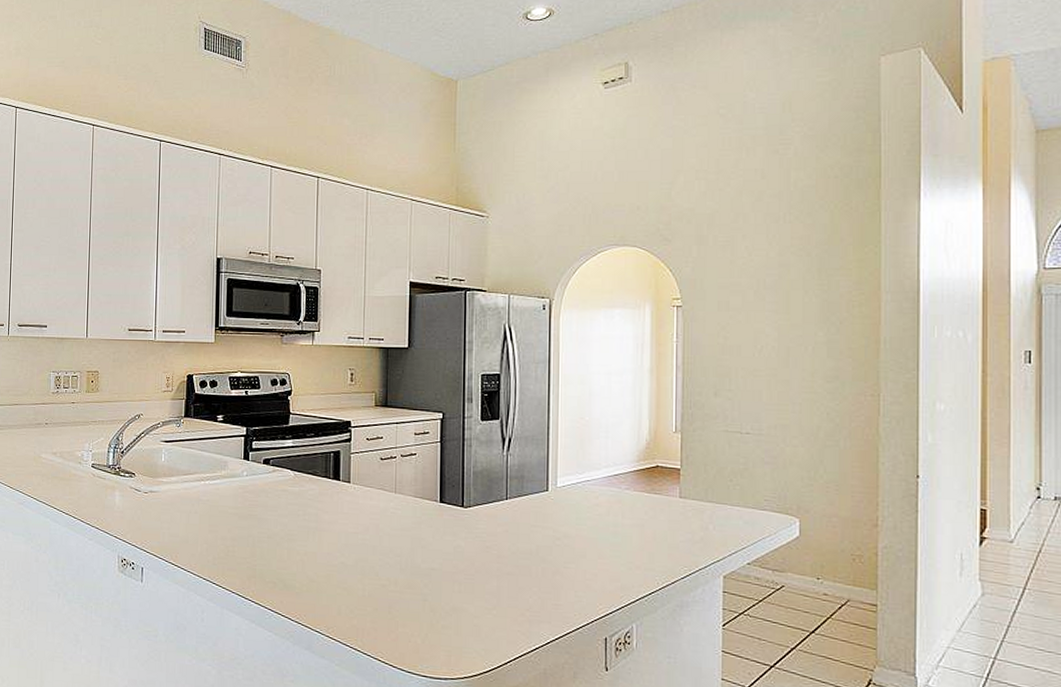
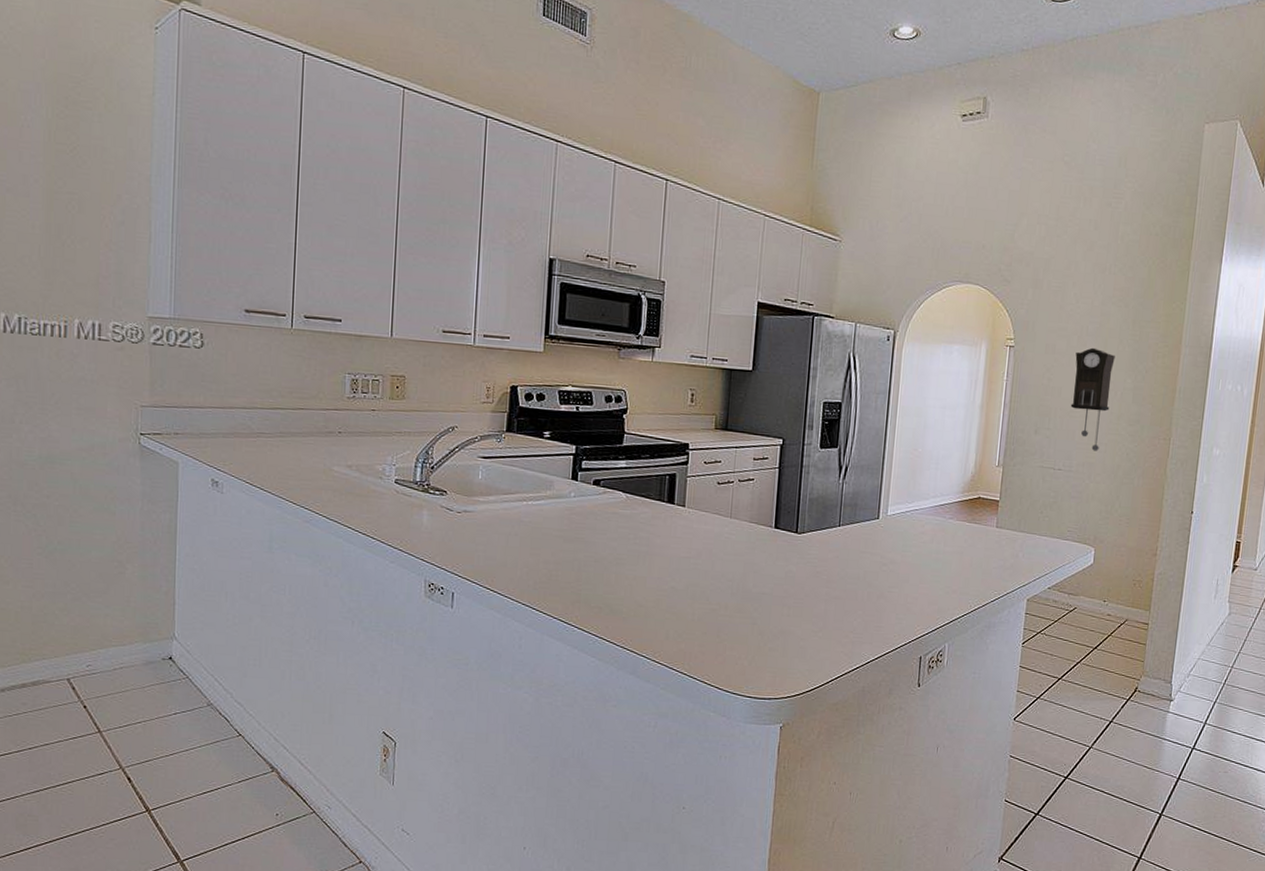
pendulum clock: none [753,301,801,412] -> present [1070,347,1115,451]

